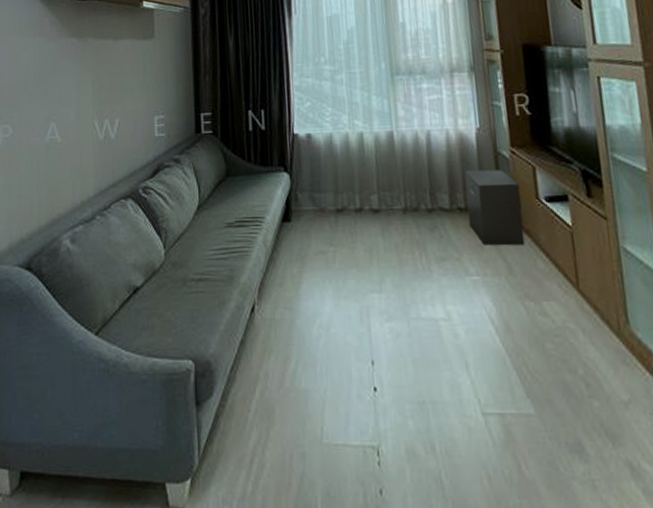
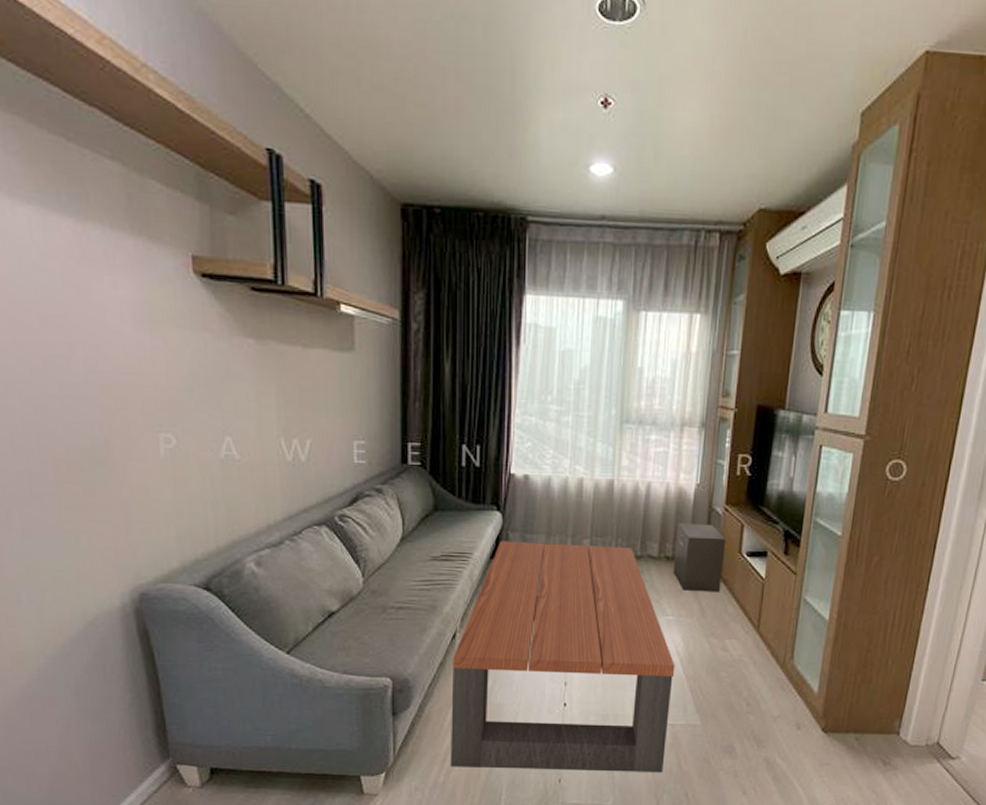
coffee table: none [253,200,501,481] -> present [451,540,675,772]

